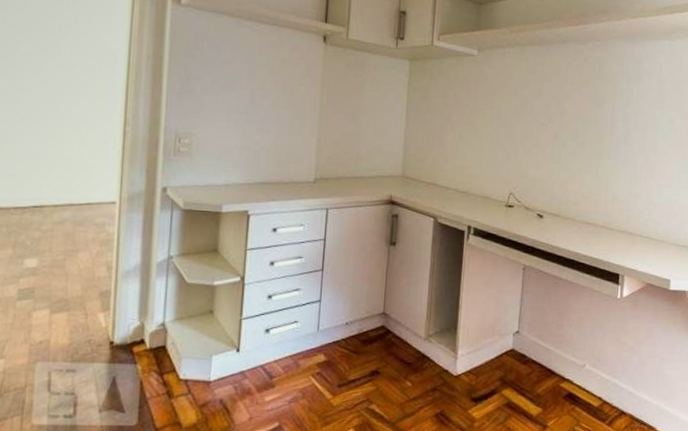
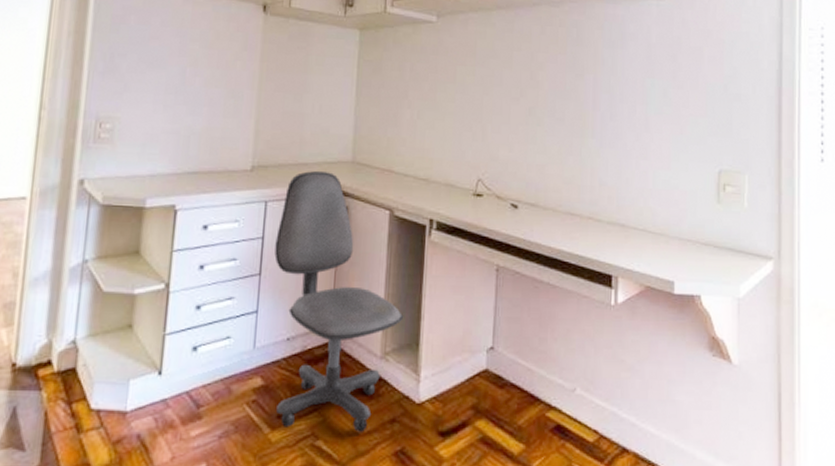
office chair: none [335,183,445,399] -> present [274,171,404,433]

